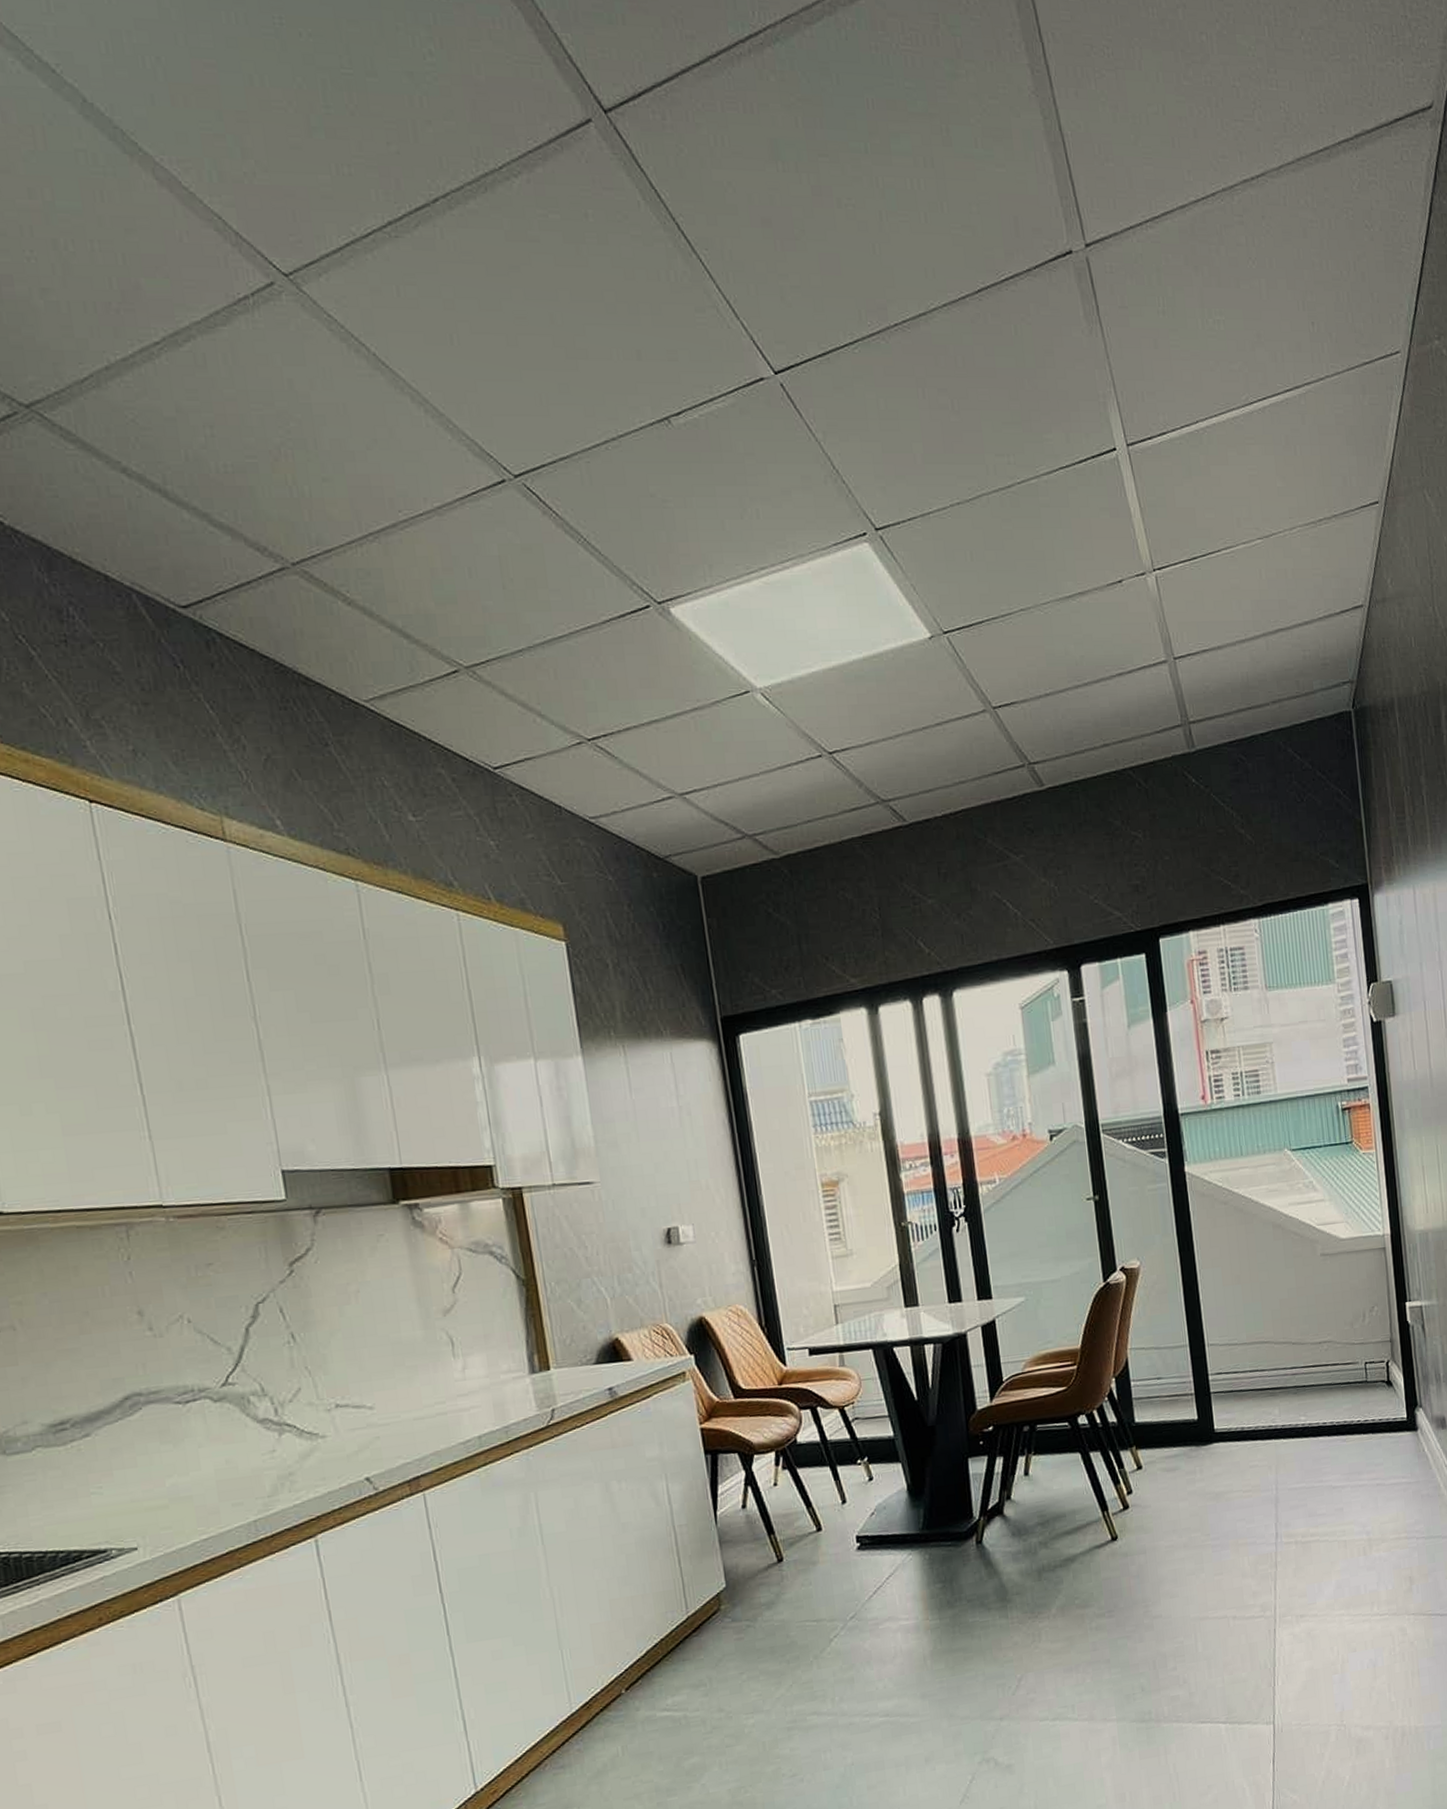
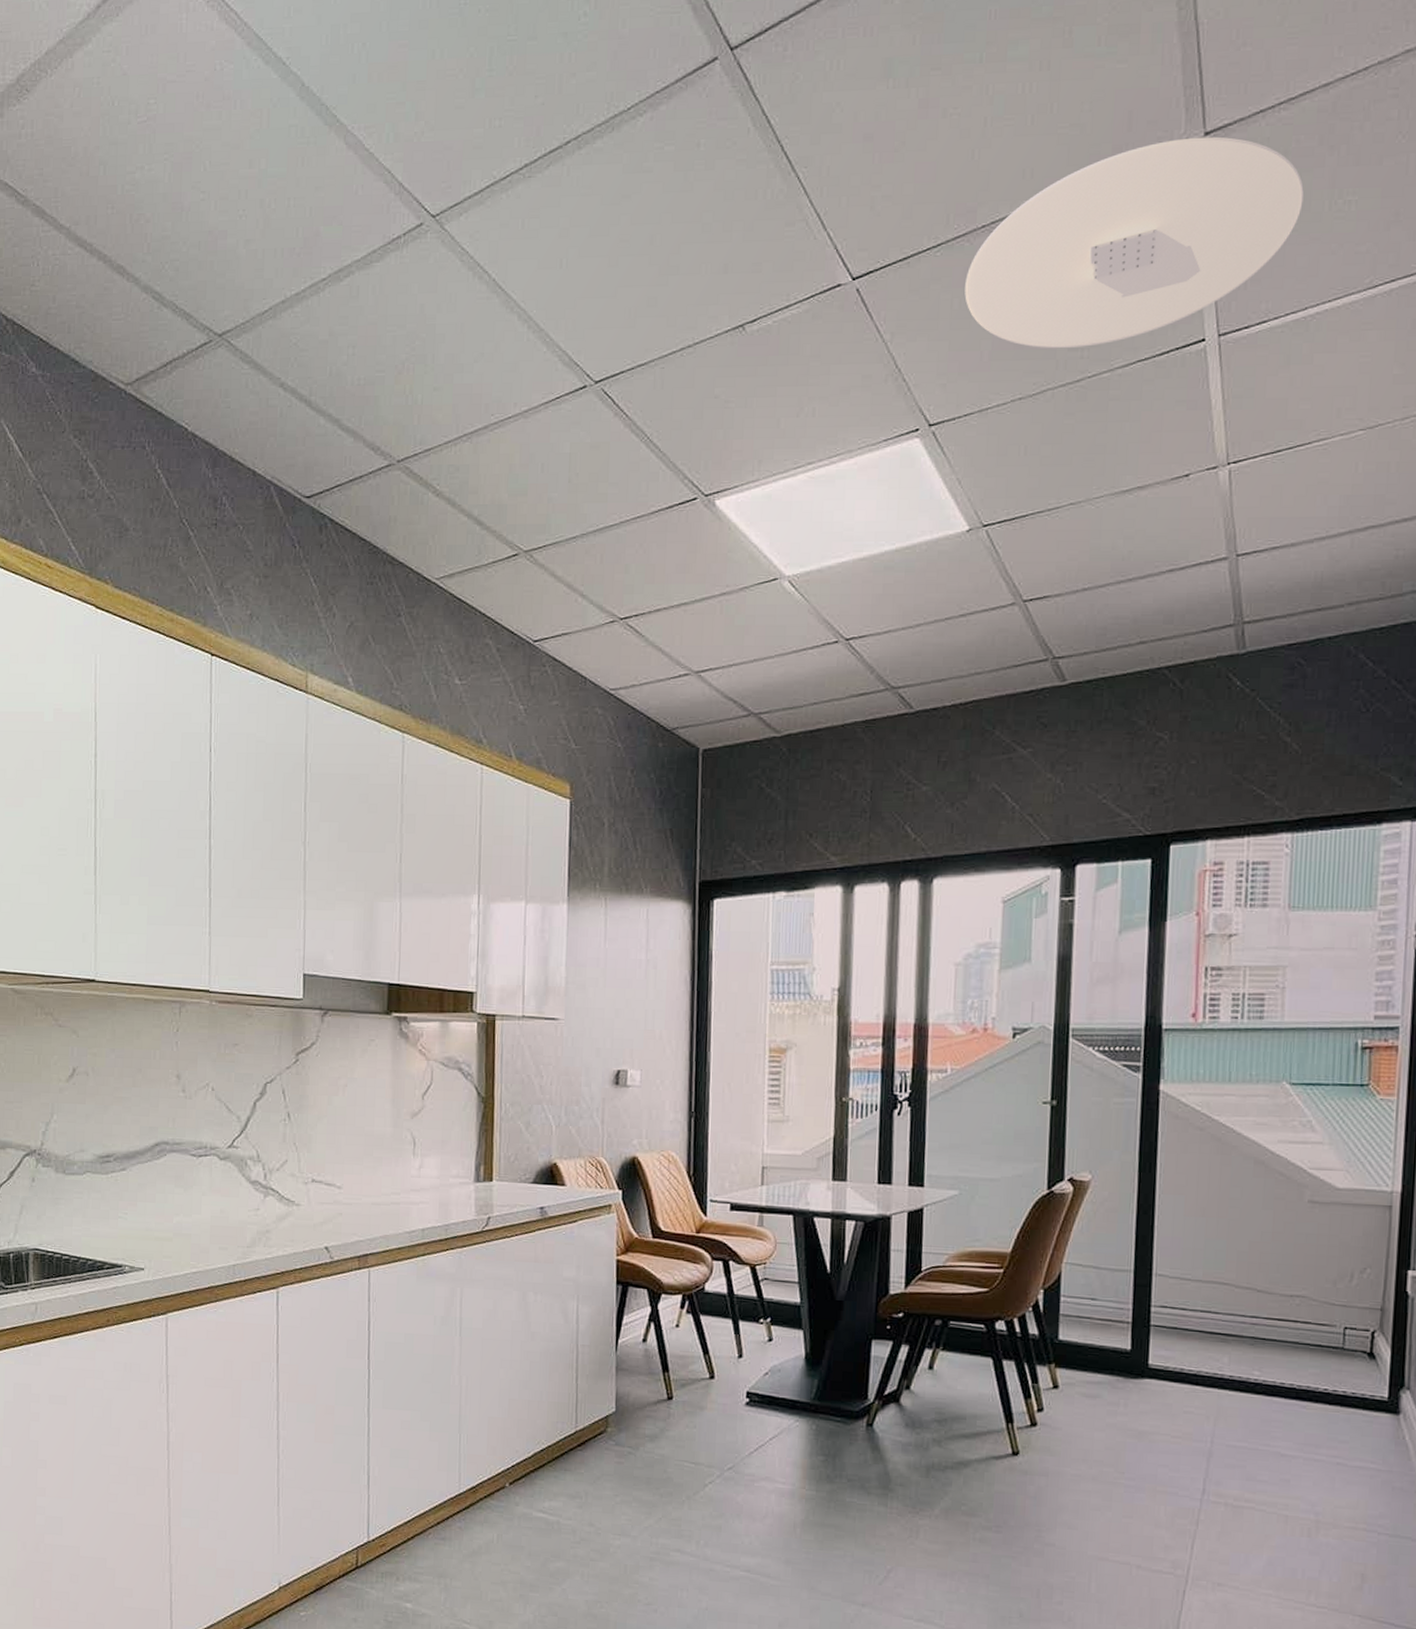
ceiling light: none [887,248,1180,454] -> present [964,136,1304,349]

